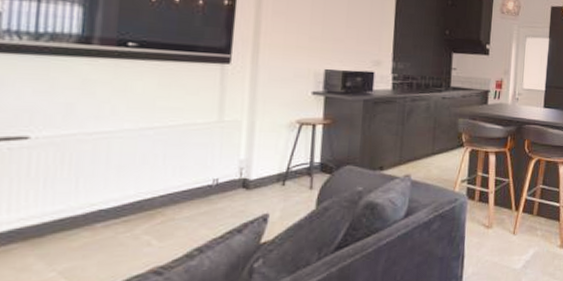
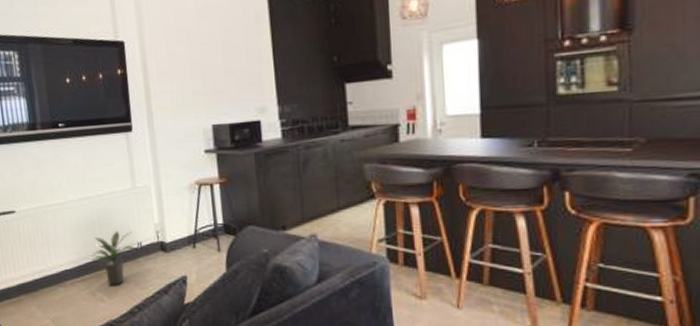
potted plant: none [138,165,211,227] -> present [89,230,137,286]

